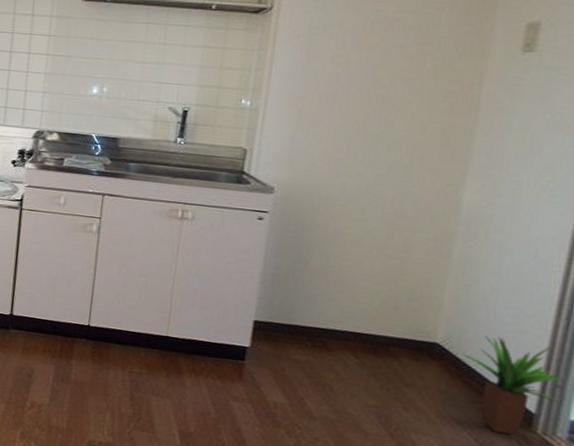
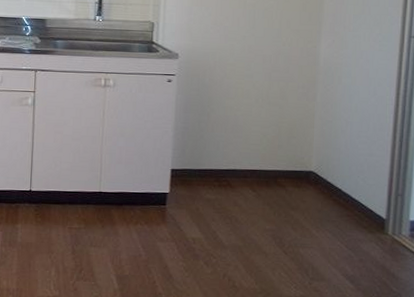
potted plant: present [462,335,565,435] -> none [331,160,404,239]

